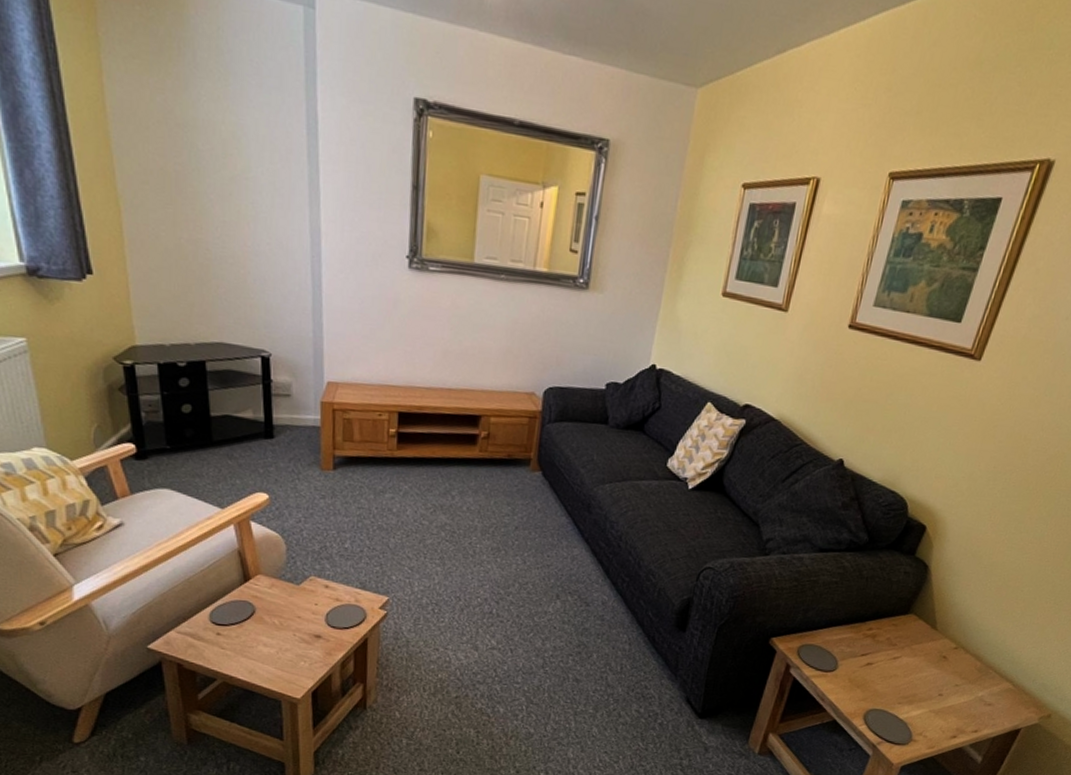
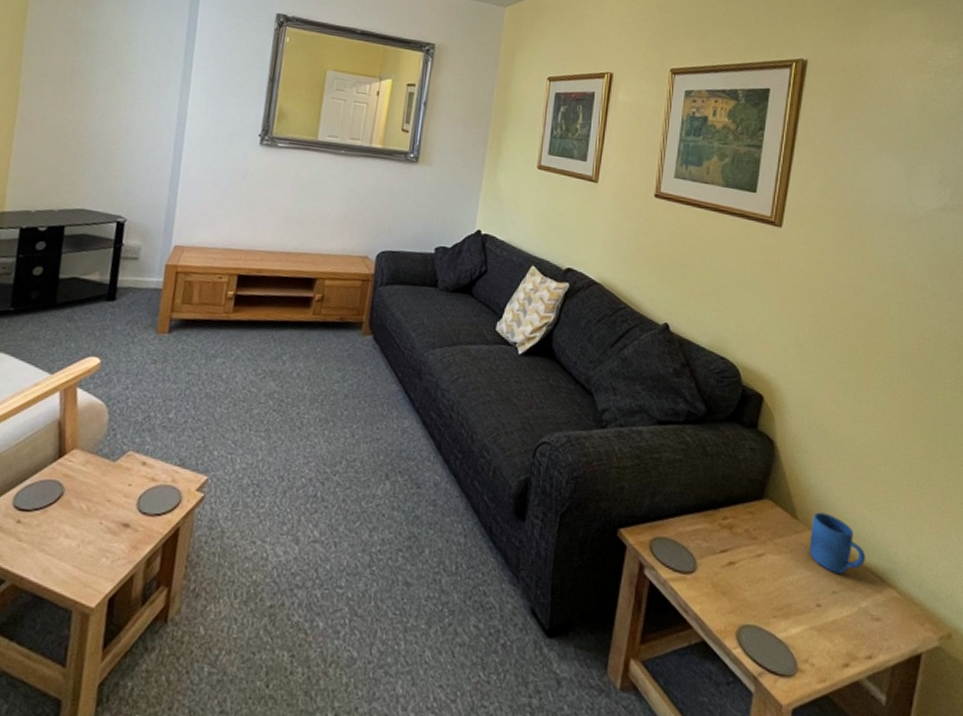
mug: none [941,624,992,671] -> present [809,512,865,574]

